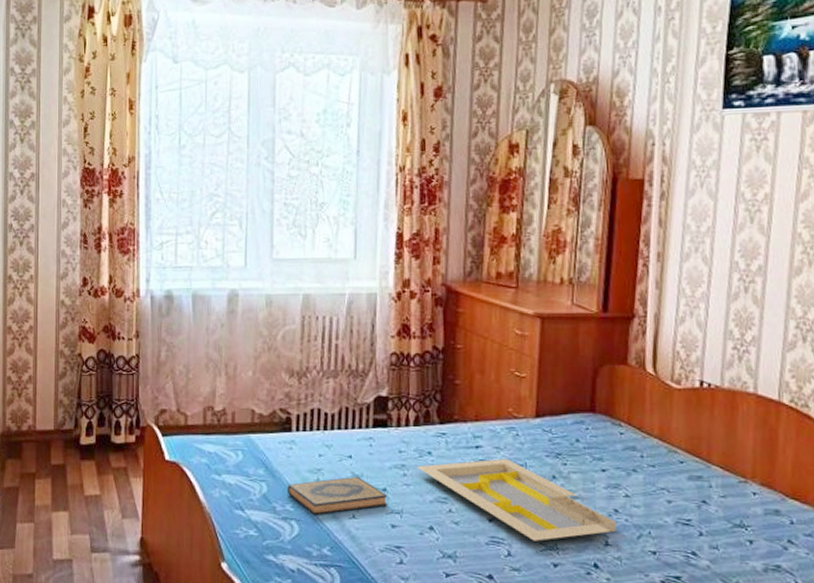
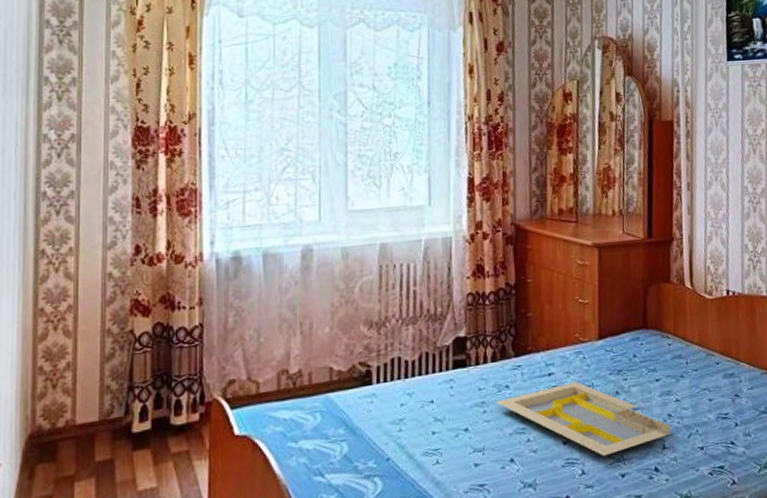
hardback book: present [288,476,388,515] -> none [369,420,470,468]

